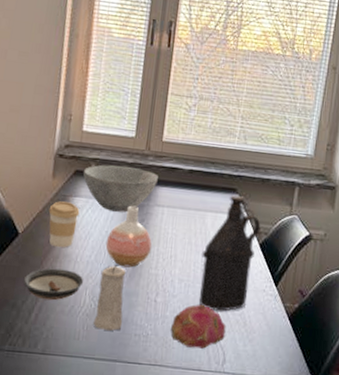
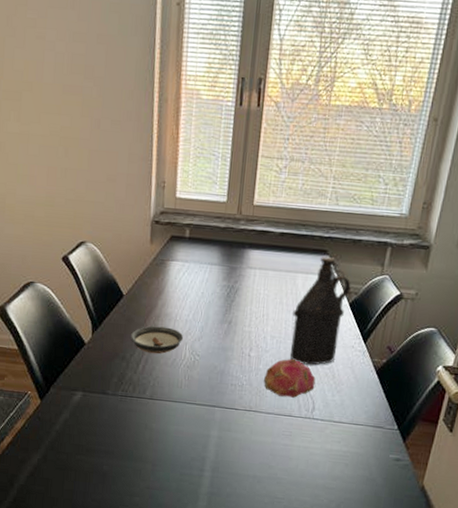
coffee cup: present [48,201,80,248] -> none [148,265,177,308]
bowl: present [82,165,158,213] -> none [178,230,250,275]
candle: present [93,265,126,331] -> none [194,323,222,381]
vase: present [105,206,152,268] -> none [202,269,245,326]

